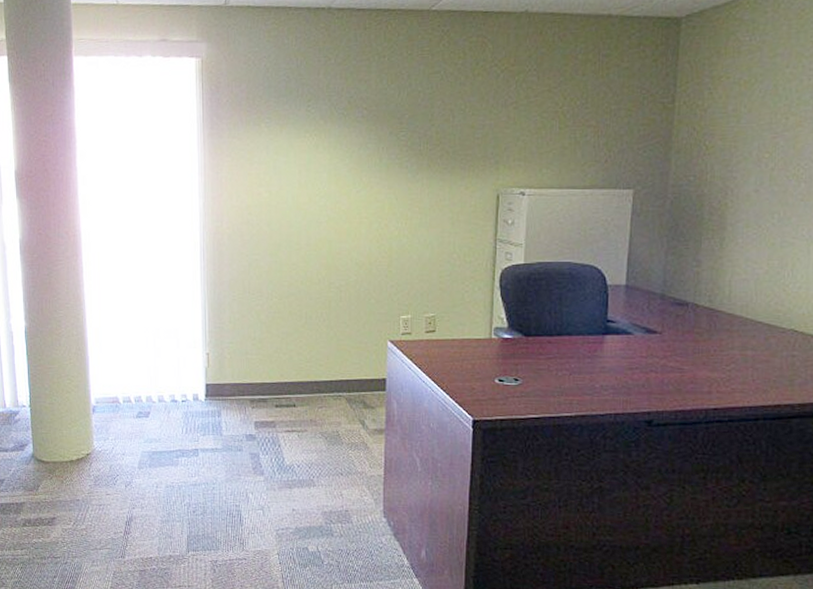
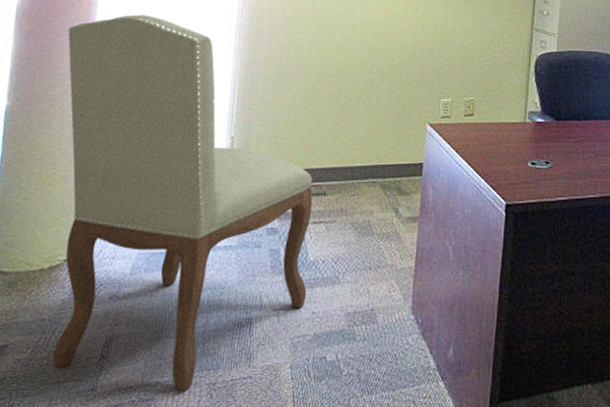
chair: none [62,243,286,566] -> present [52,15,313,392]

